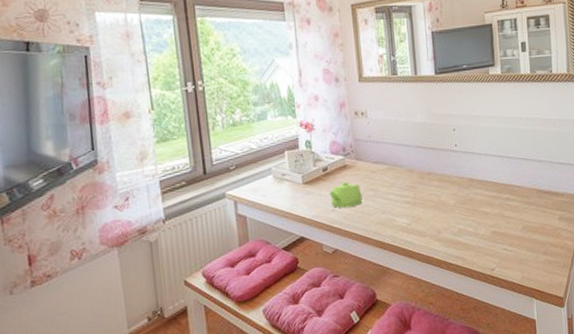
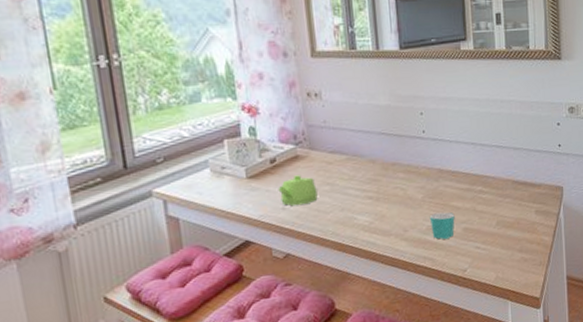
mug: none [461,216,484,241] -> present [429,212,455,239]

